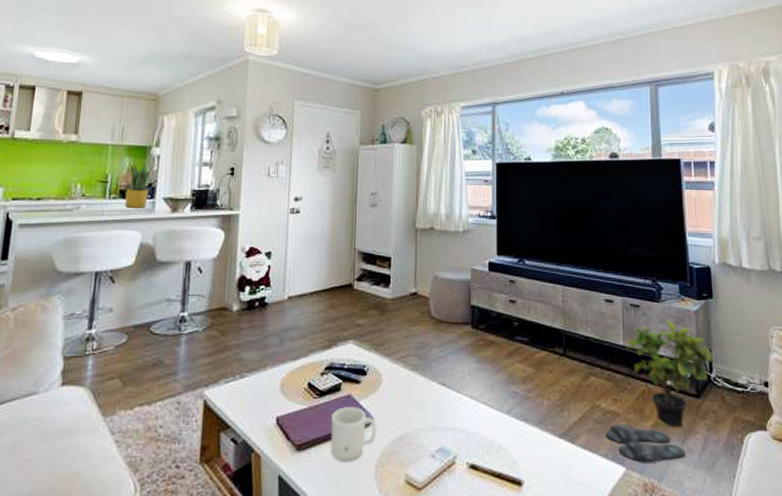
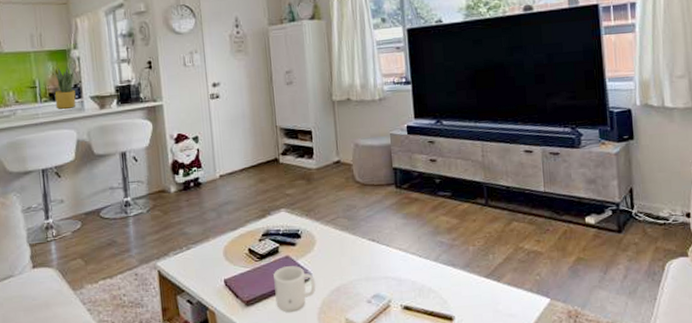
slippers: present [606,424,685,463] -> none [530,261,607,294]
potted plant: present [626,320,714,426] -> none [547,164,635,260]

